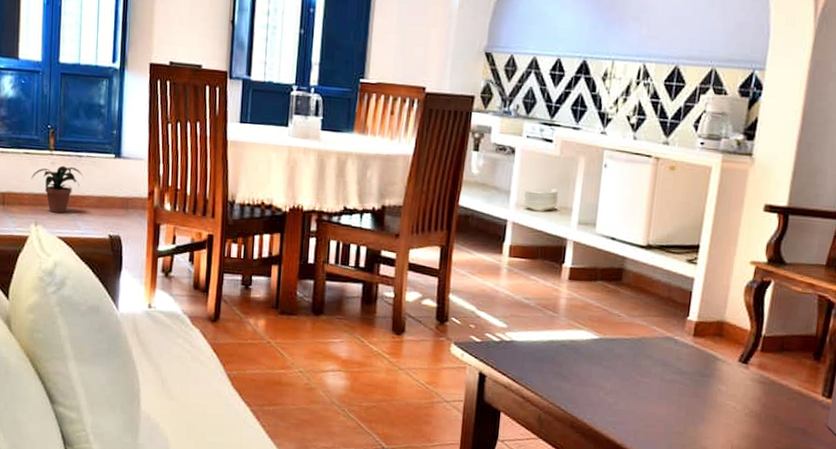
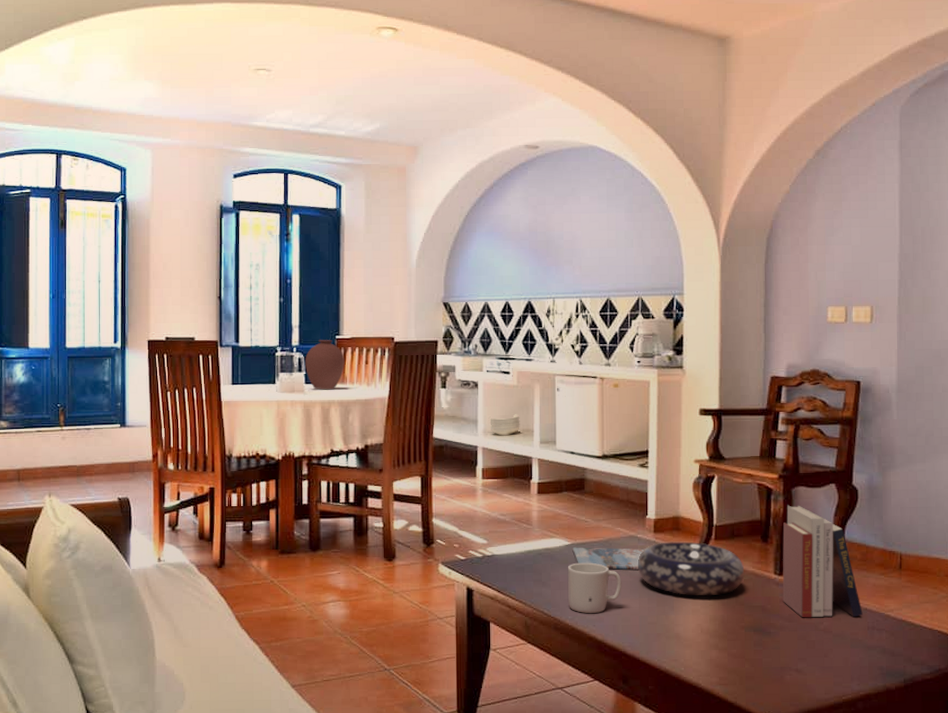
potted plant: present [31,165,84,213] -> none [44,439,93,483]
vase: none [323,82,368,140] -> present [305,340,345,390]
mug: none [588,359,651,416] -> present [567,562,622,613]
magazine: none [600,342,681,374] -> present [572,547,645,570]
decorative bowl: none [670,347,790,412] -> present [637,541,745,596]

